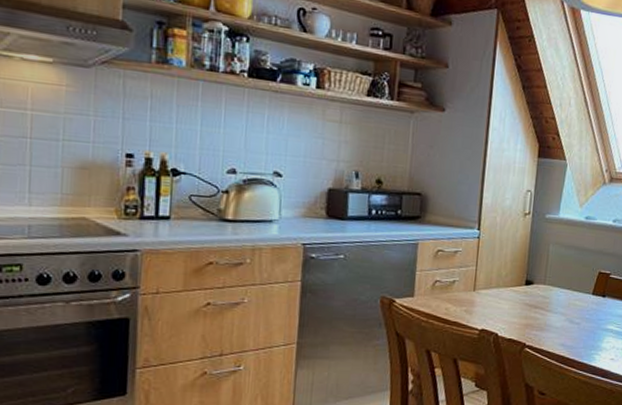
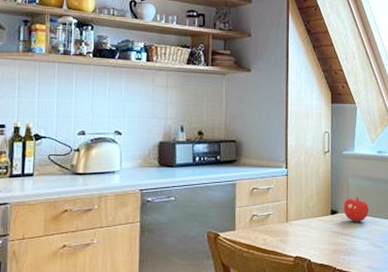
fruit: none [540,267,570,295] -> present [343,197,369,222]

